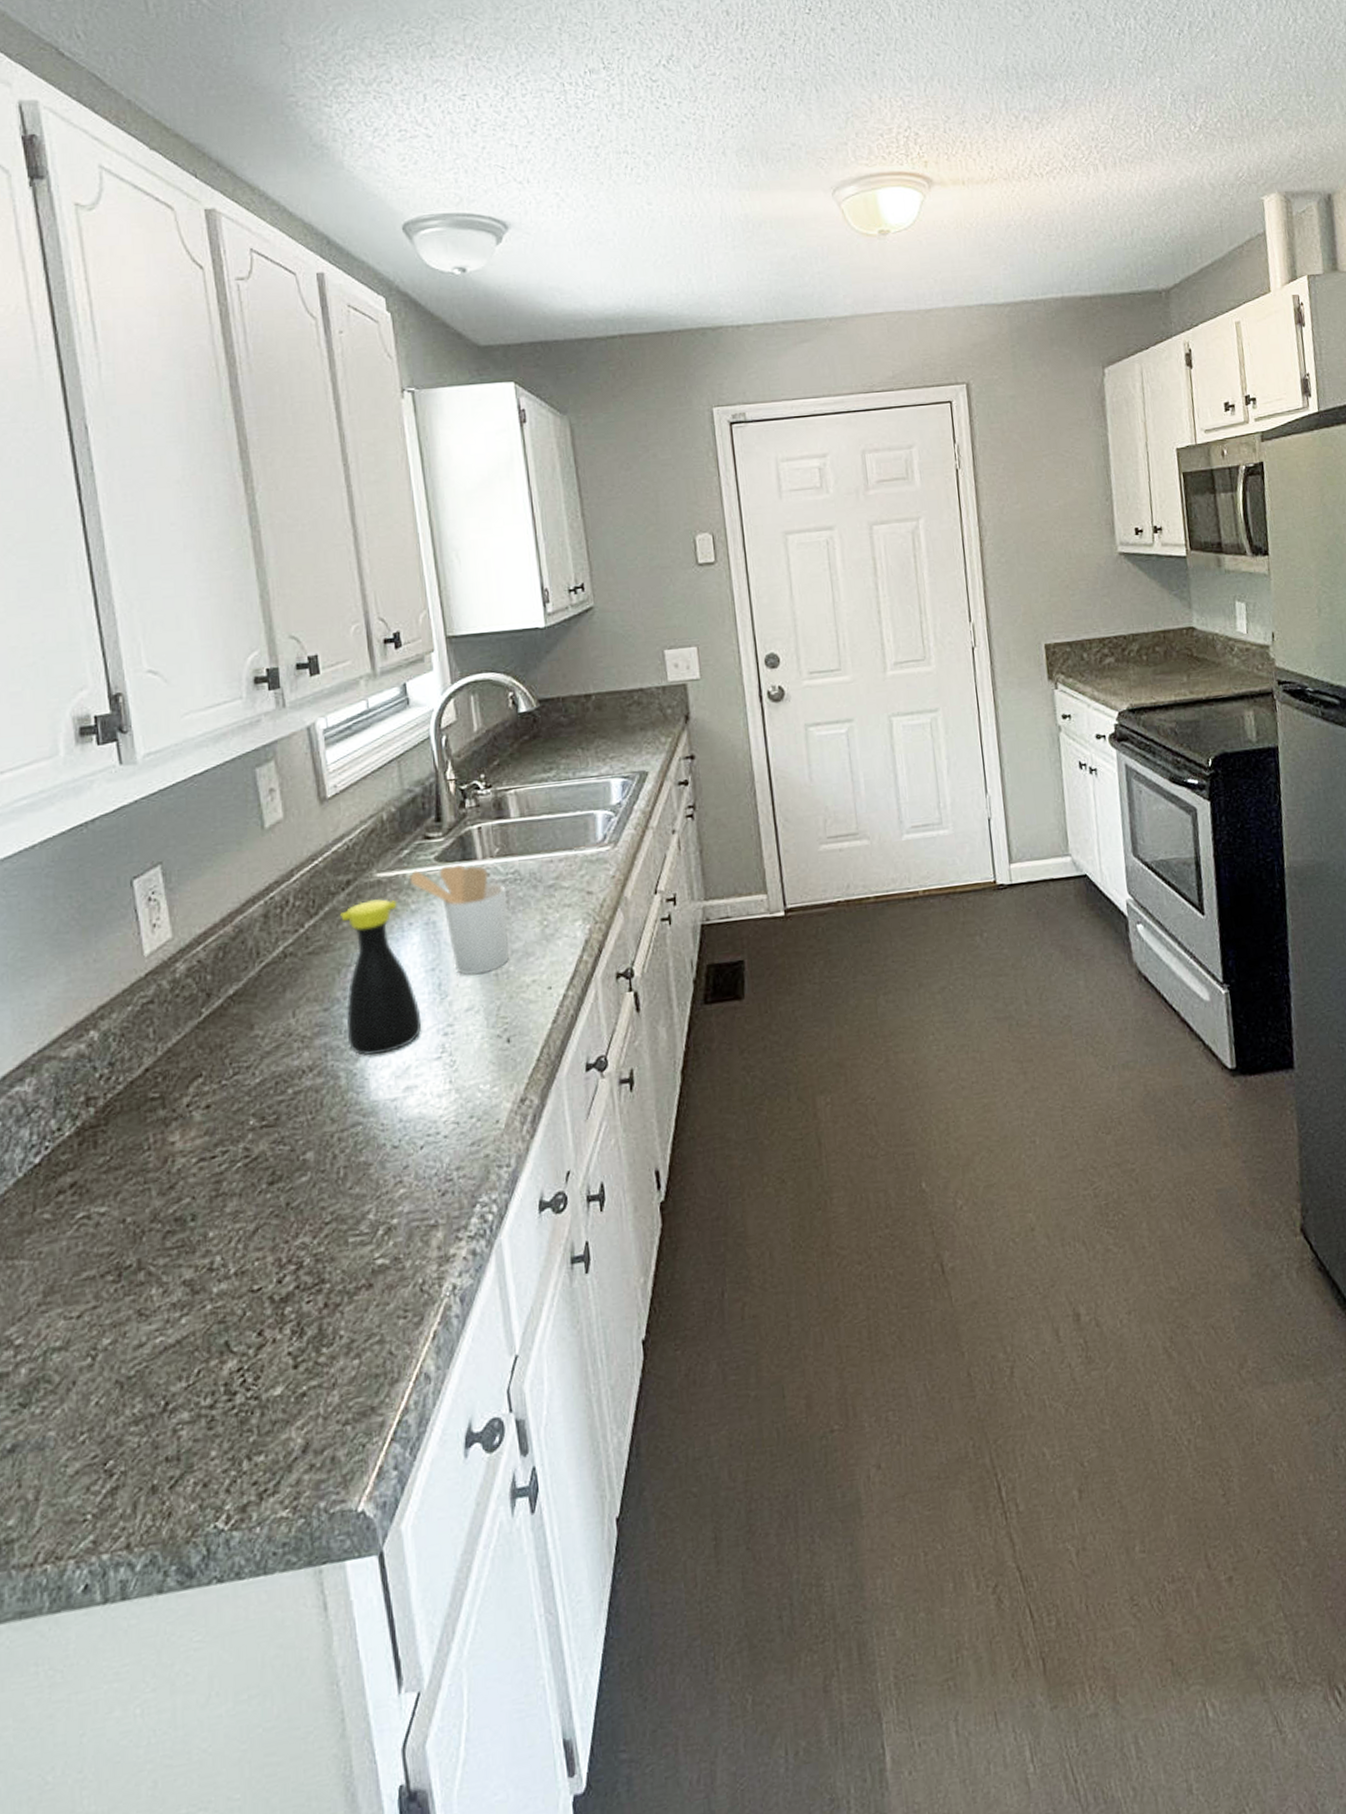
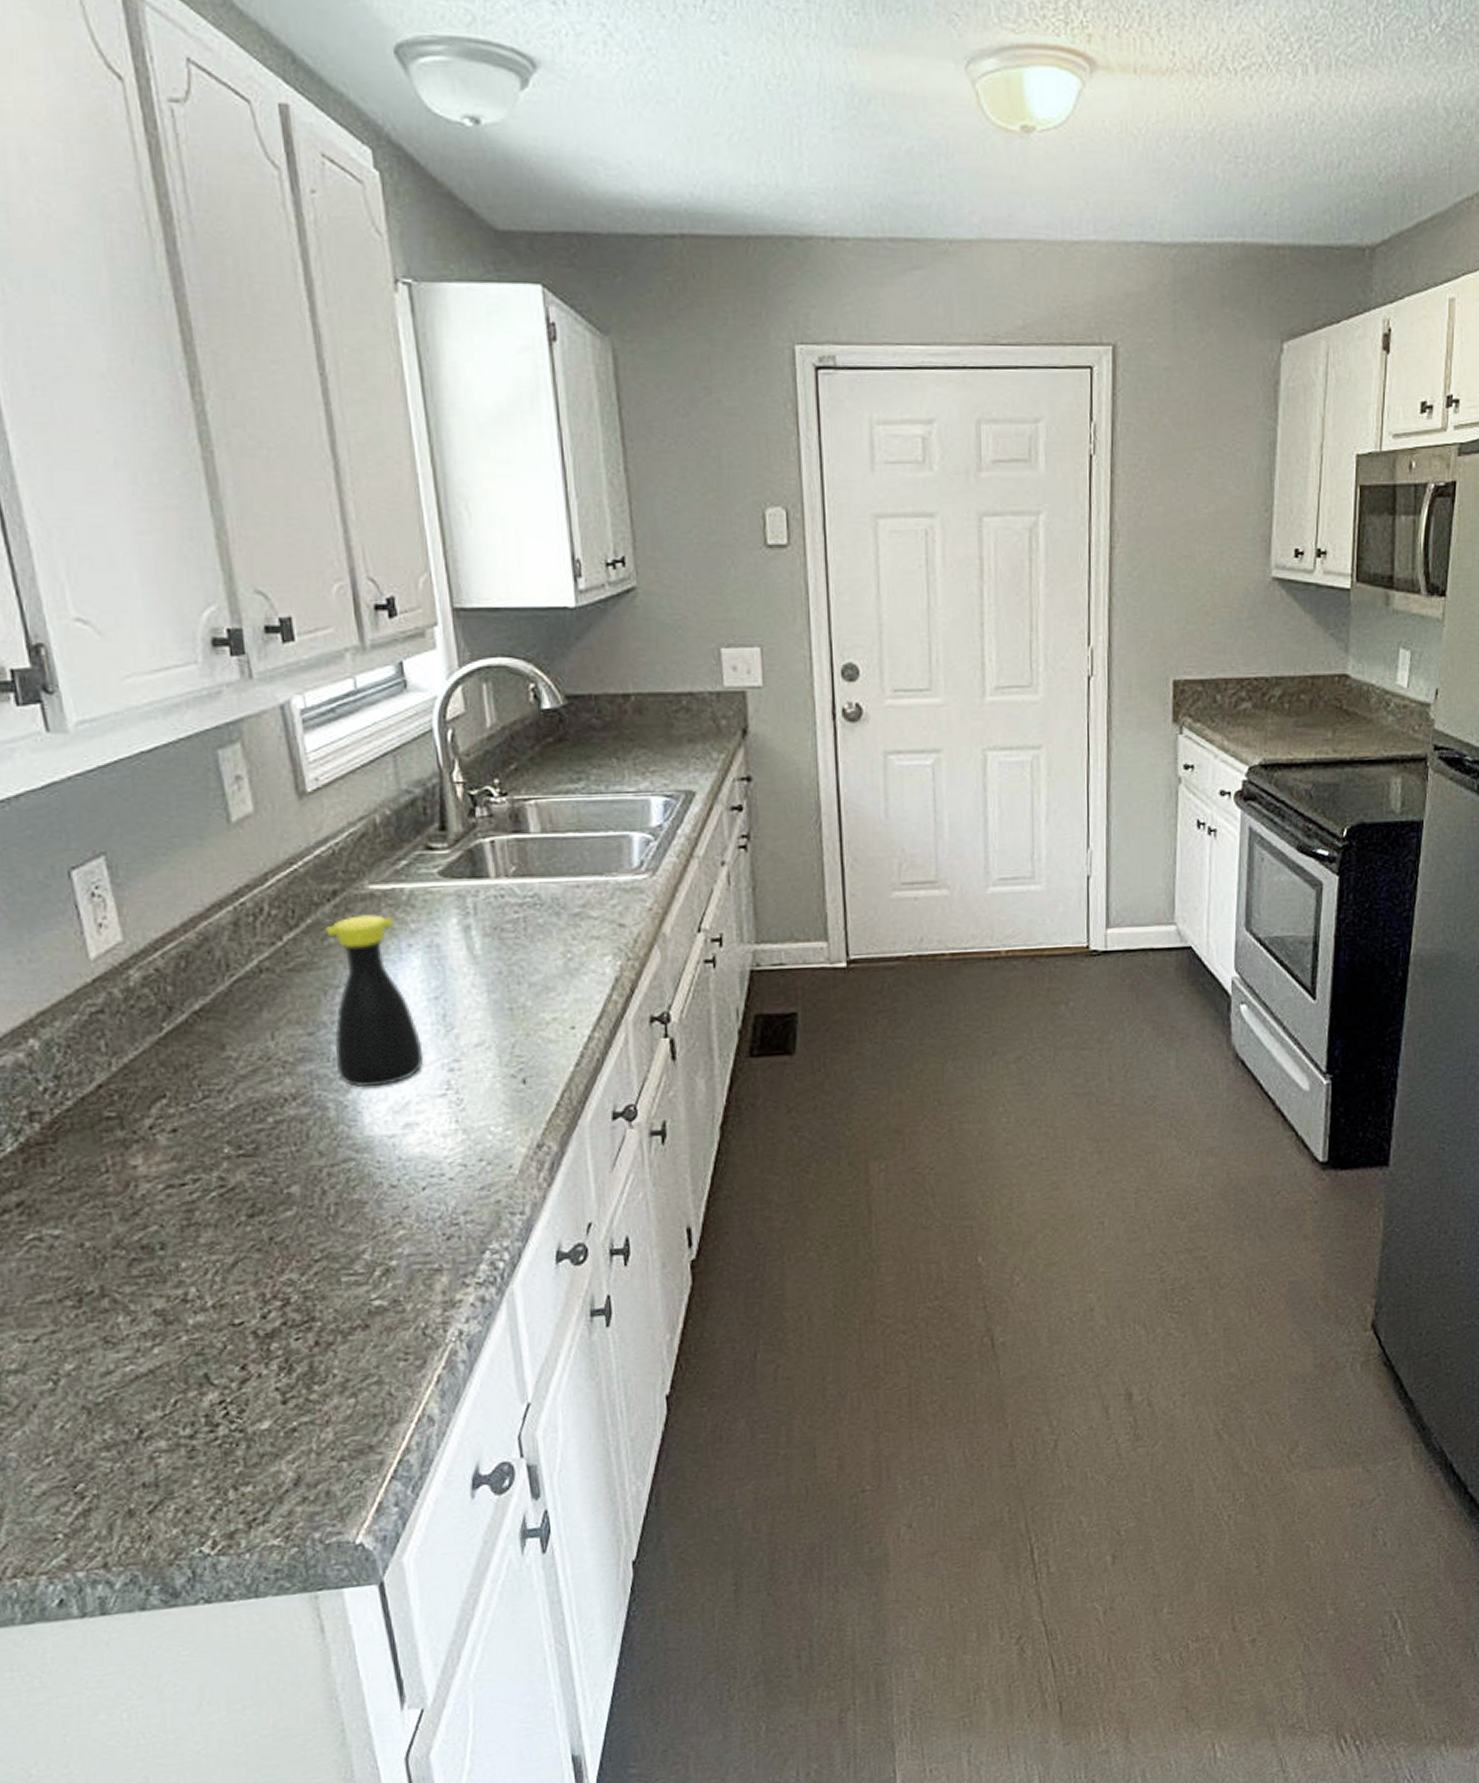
utensil holder: present [410,864,510,976] -> none [409,882,527,1008]

